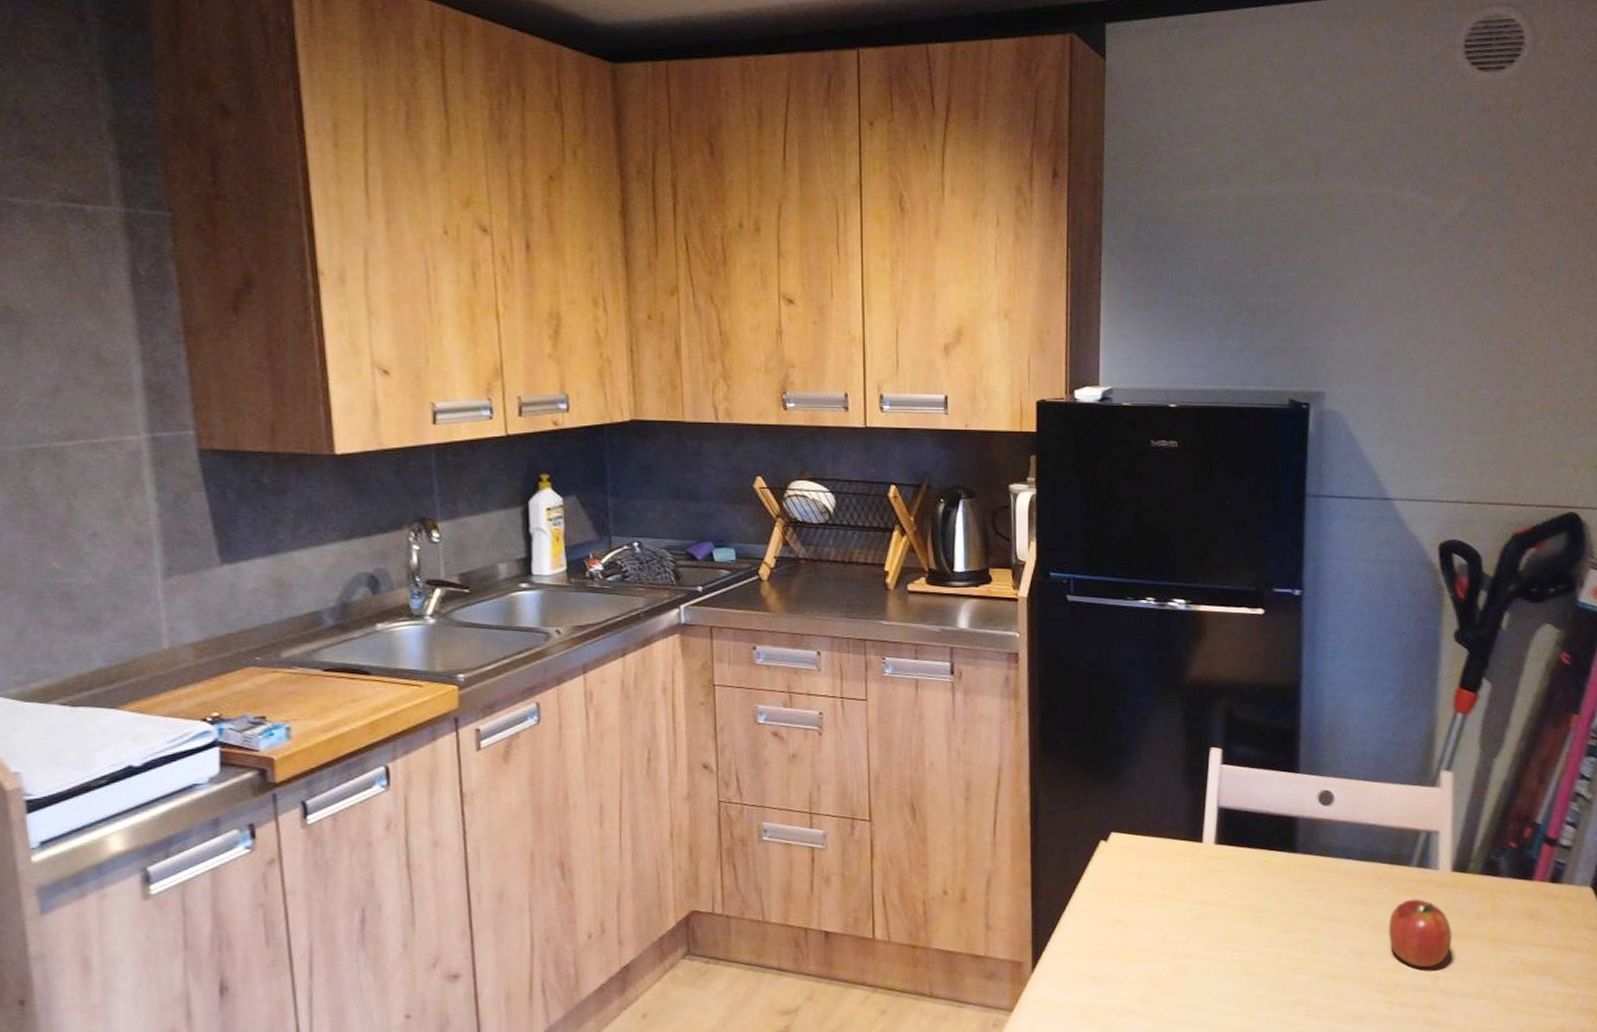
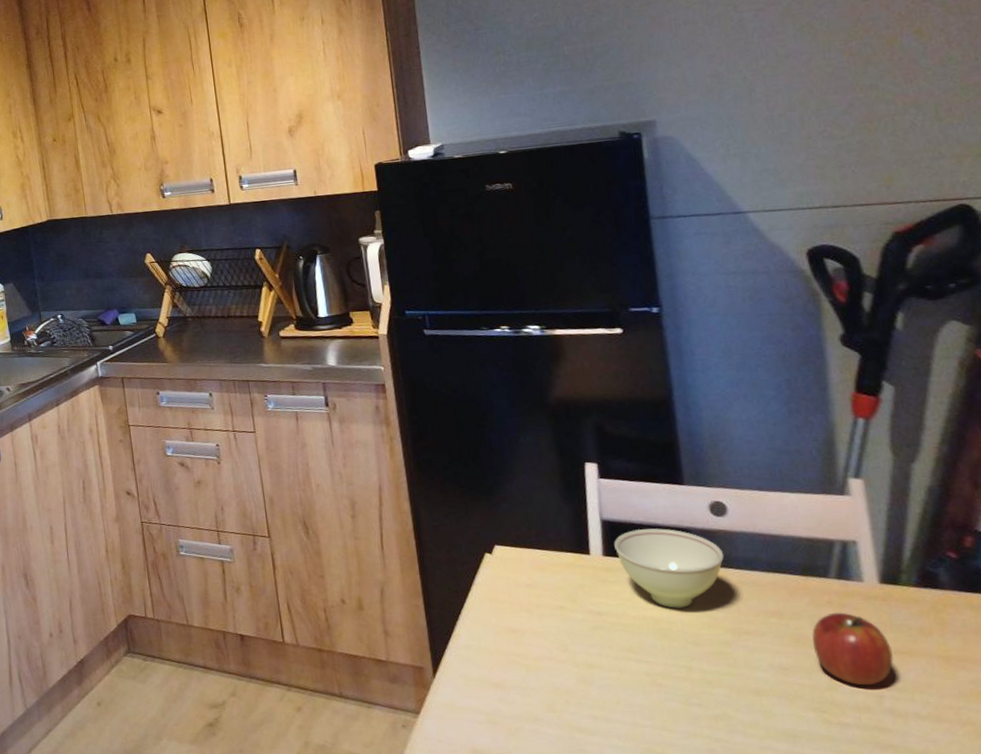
bowl: none [1227,816,1325,897] -> present [614,528,725,608]

